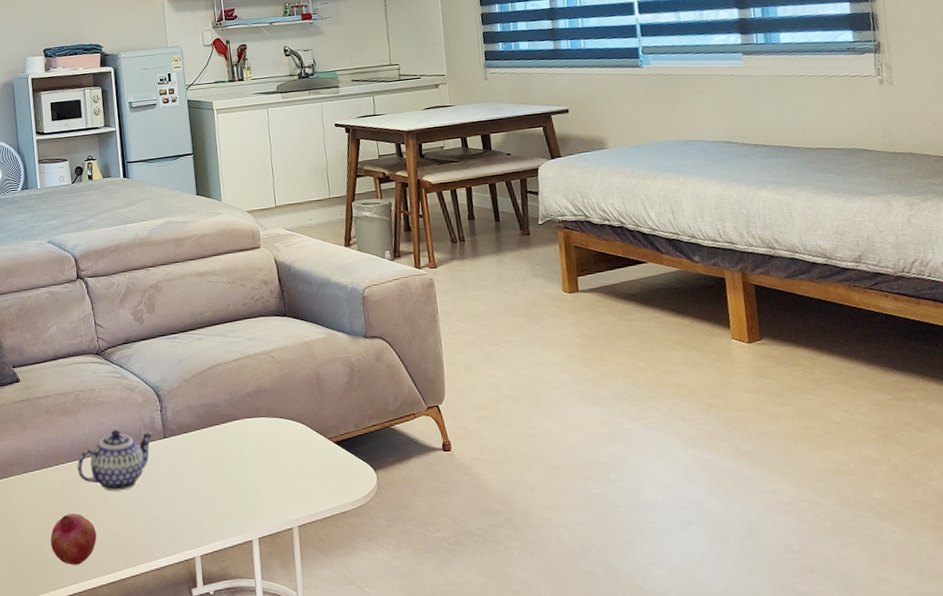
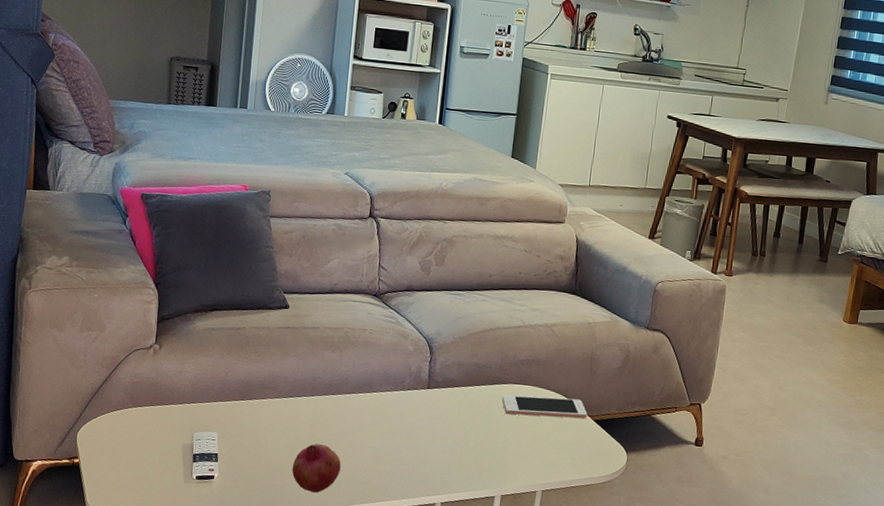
teapot: present [77,430,153,491] -> none [333,372,418,431]
cell phone: none [238,423,326,452] -> present [502,395,587,419]

